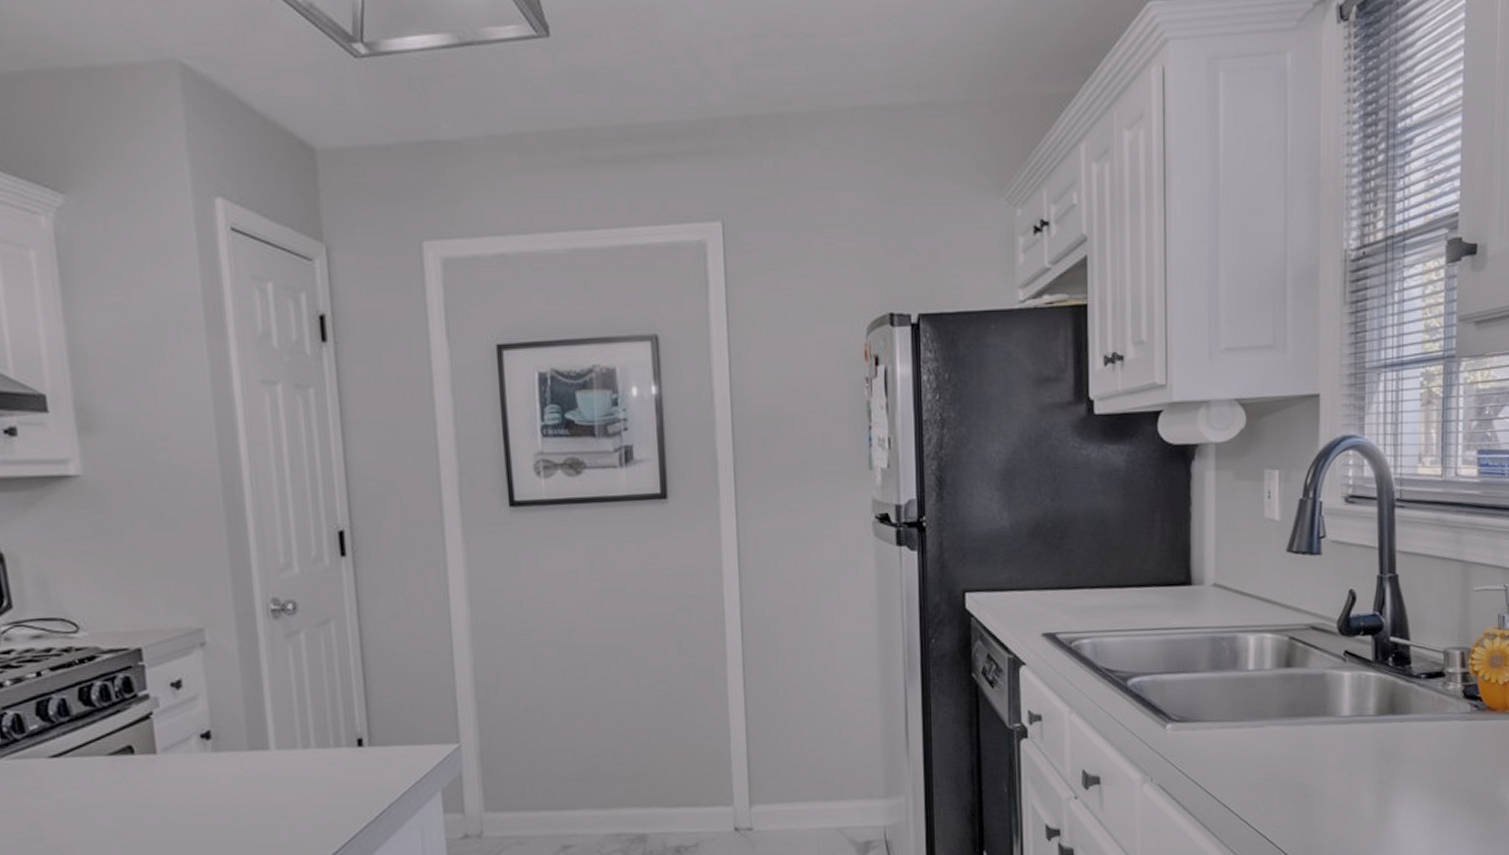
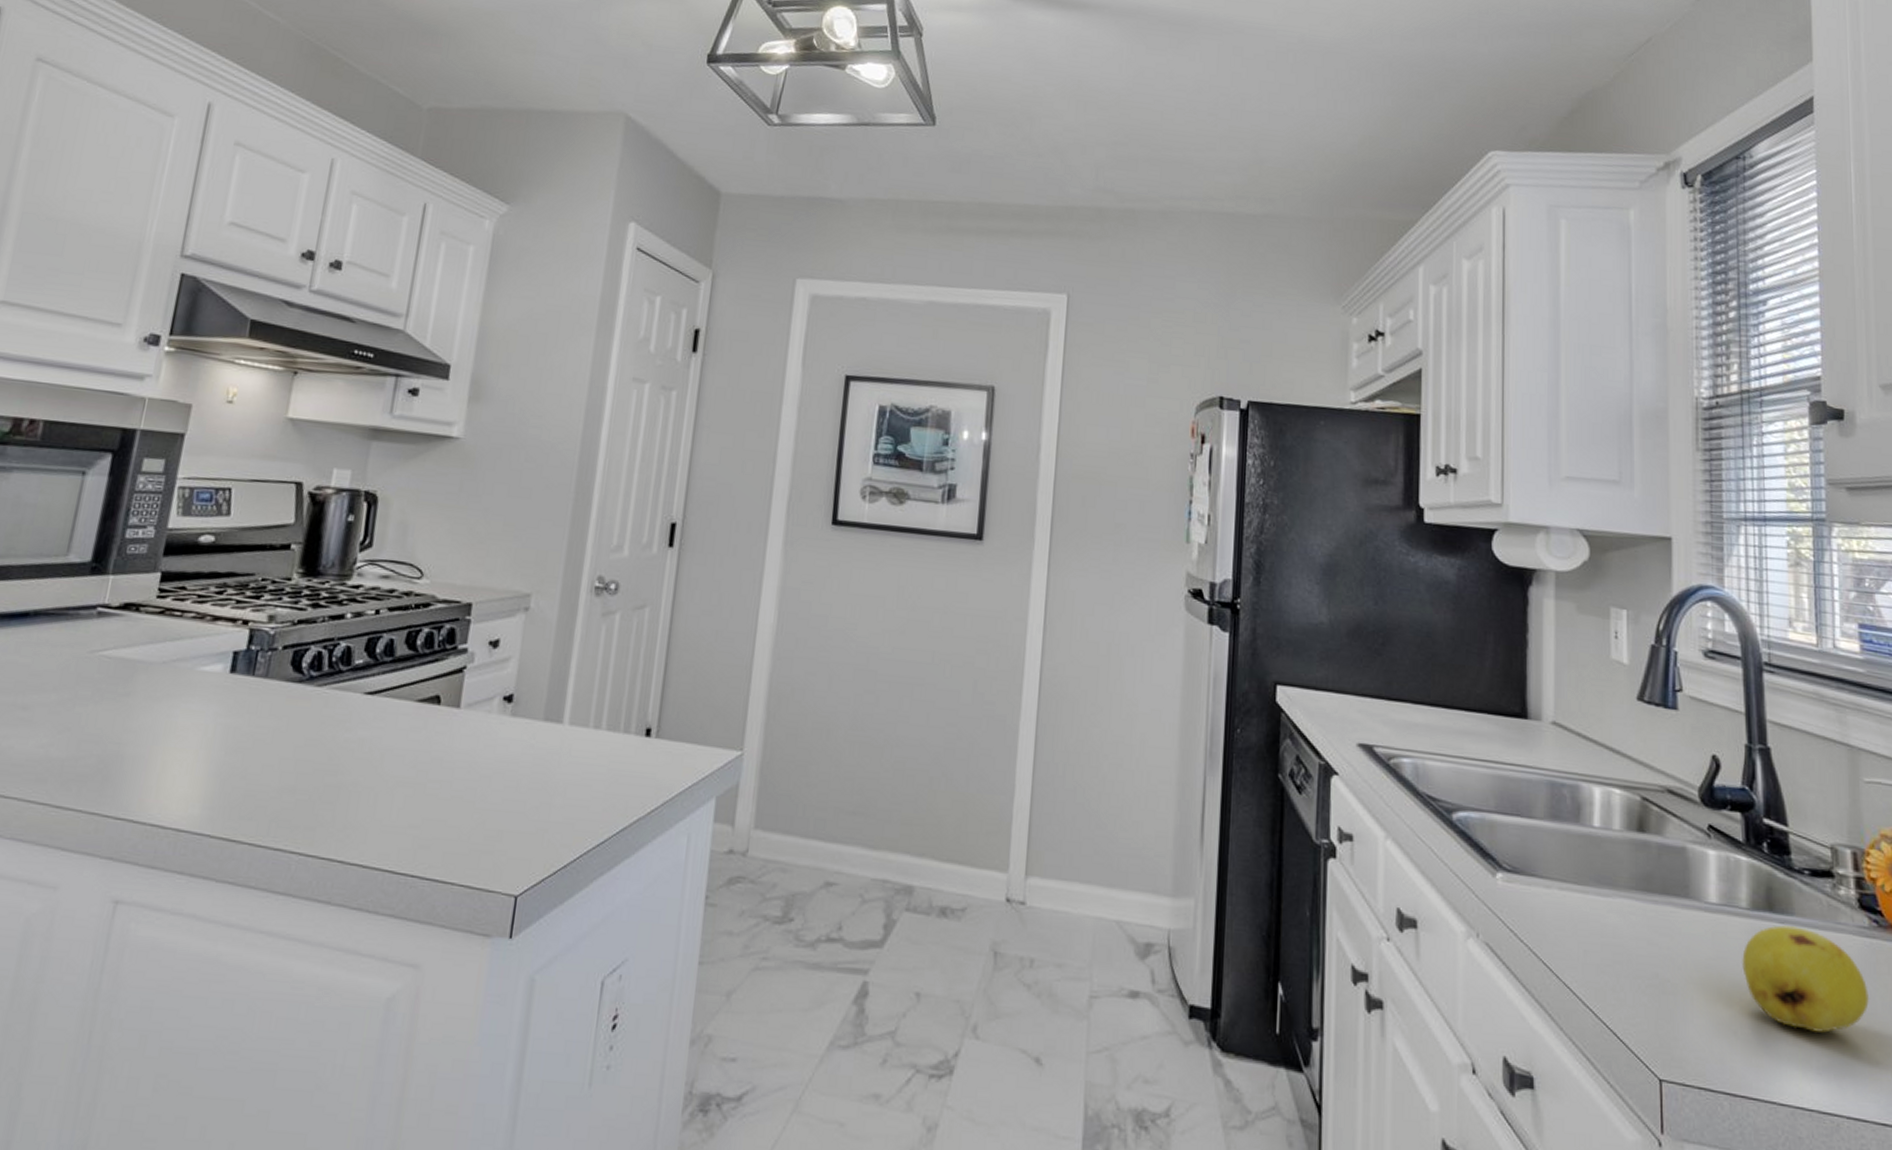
fruit: none [1368,722,1468,804] -> present [1742,925,1870,1033]

